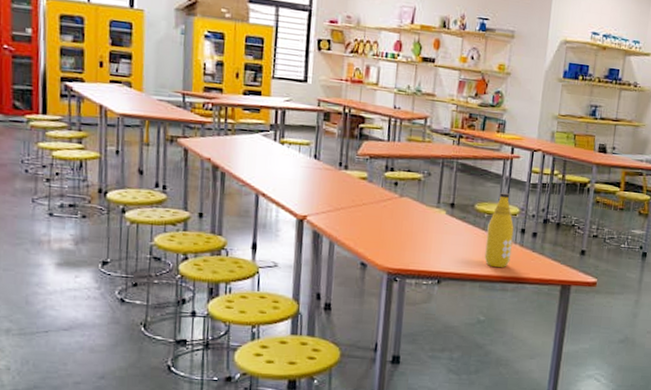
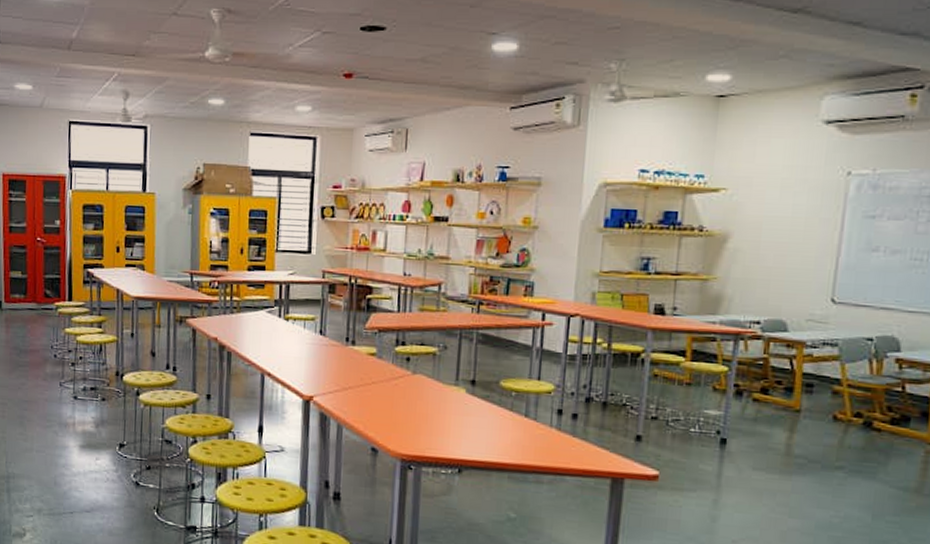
bottle: present [484,192,514,268] -> none [513,365,549,456]

